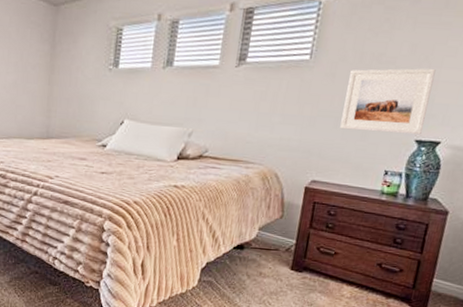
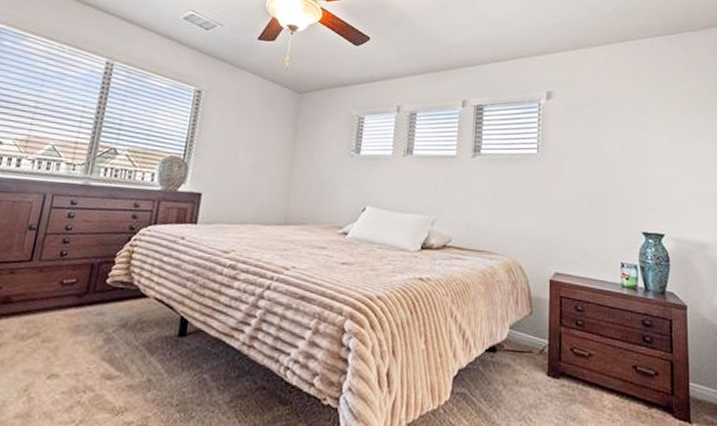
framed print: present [340,68,436,135] -> none [573,164,646,228]

